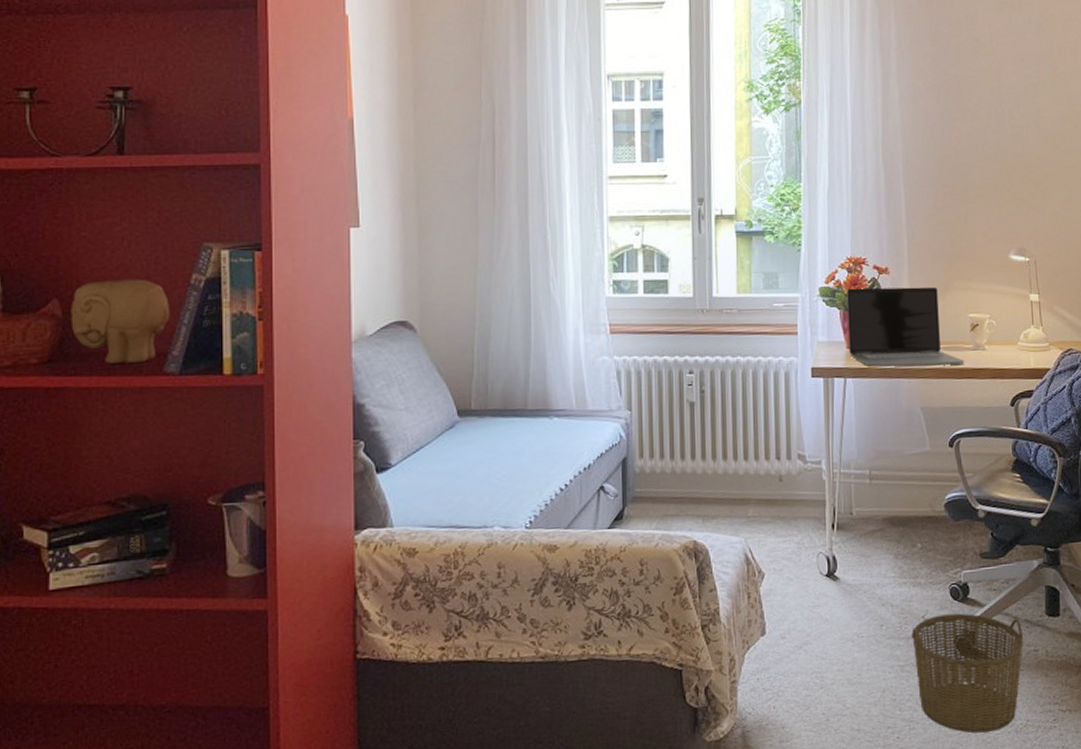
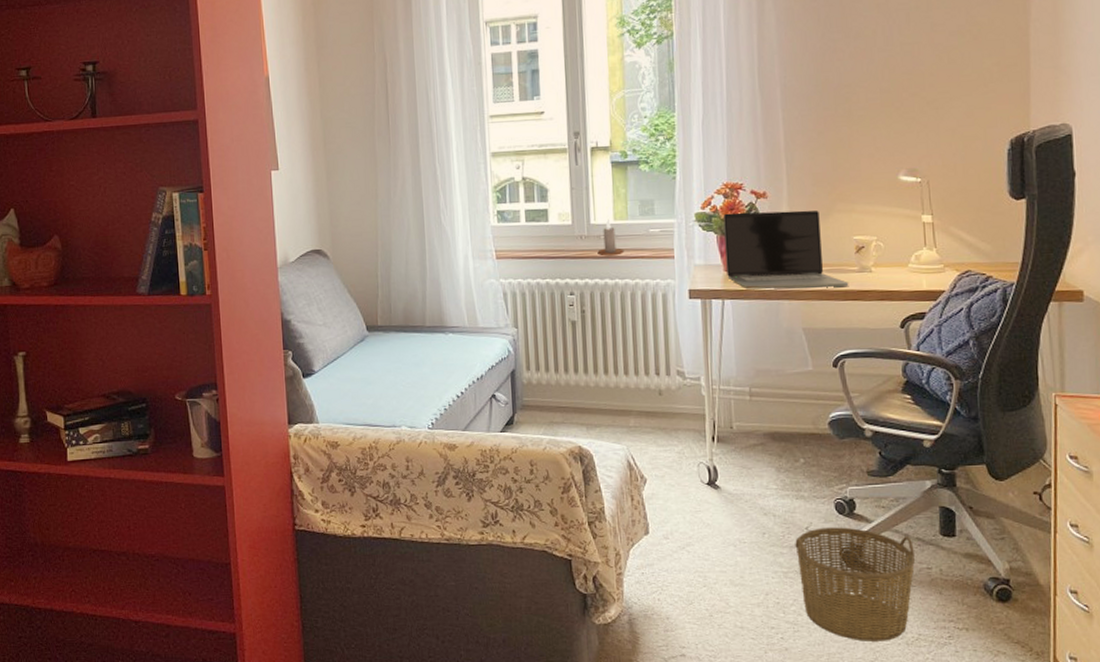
decorative figurine: present [70,278,171,365] -> none [67,217,139,287]
candle: none [719,291,746,332] -> present [597,219,623,256]

